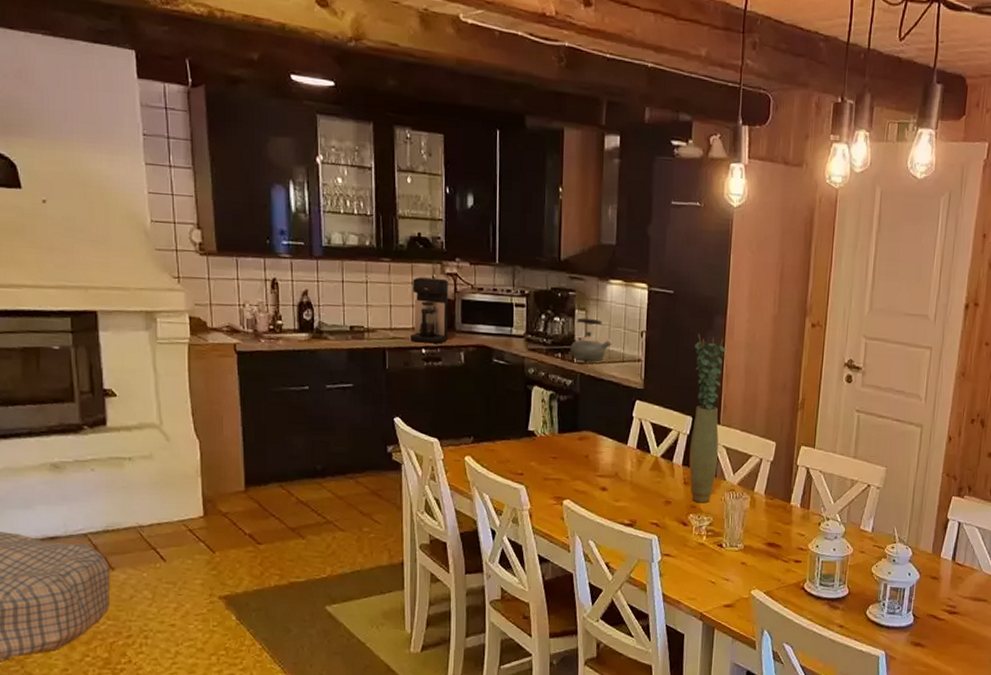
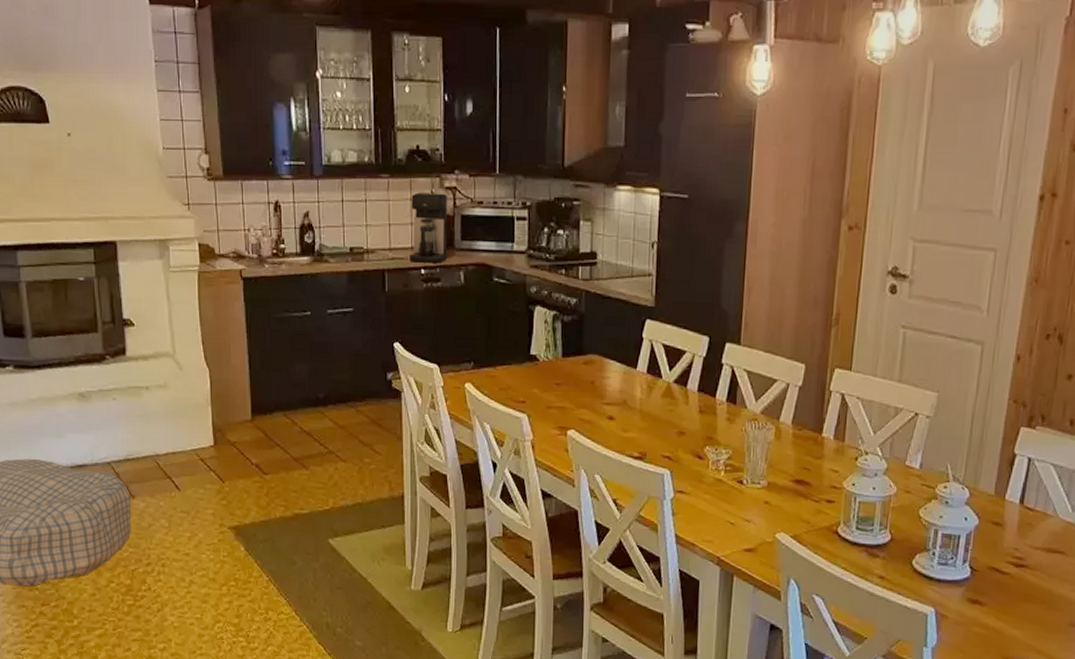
kettle: present [570,317,613,362] -> none [574,229,621,278]
vase: present [689,334,726,503] -> none [705,243,747,434]

